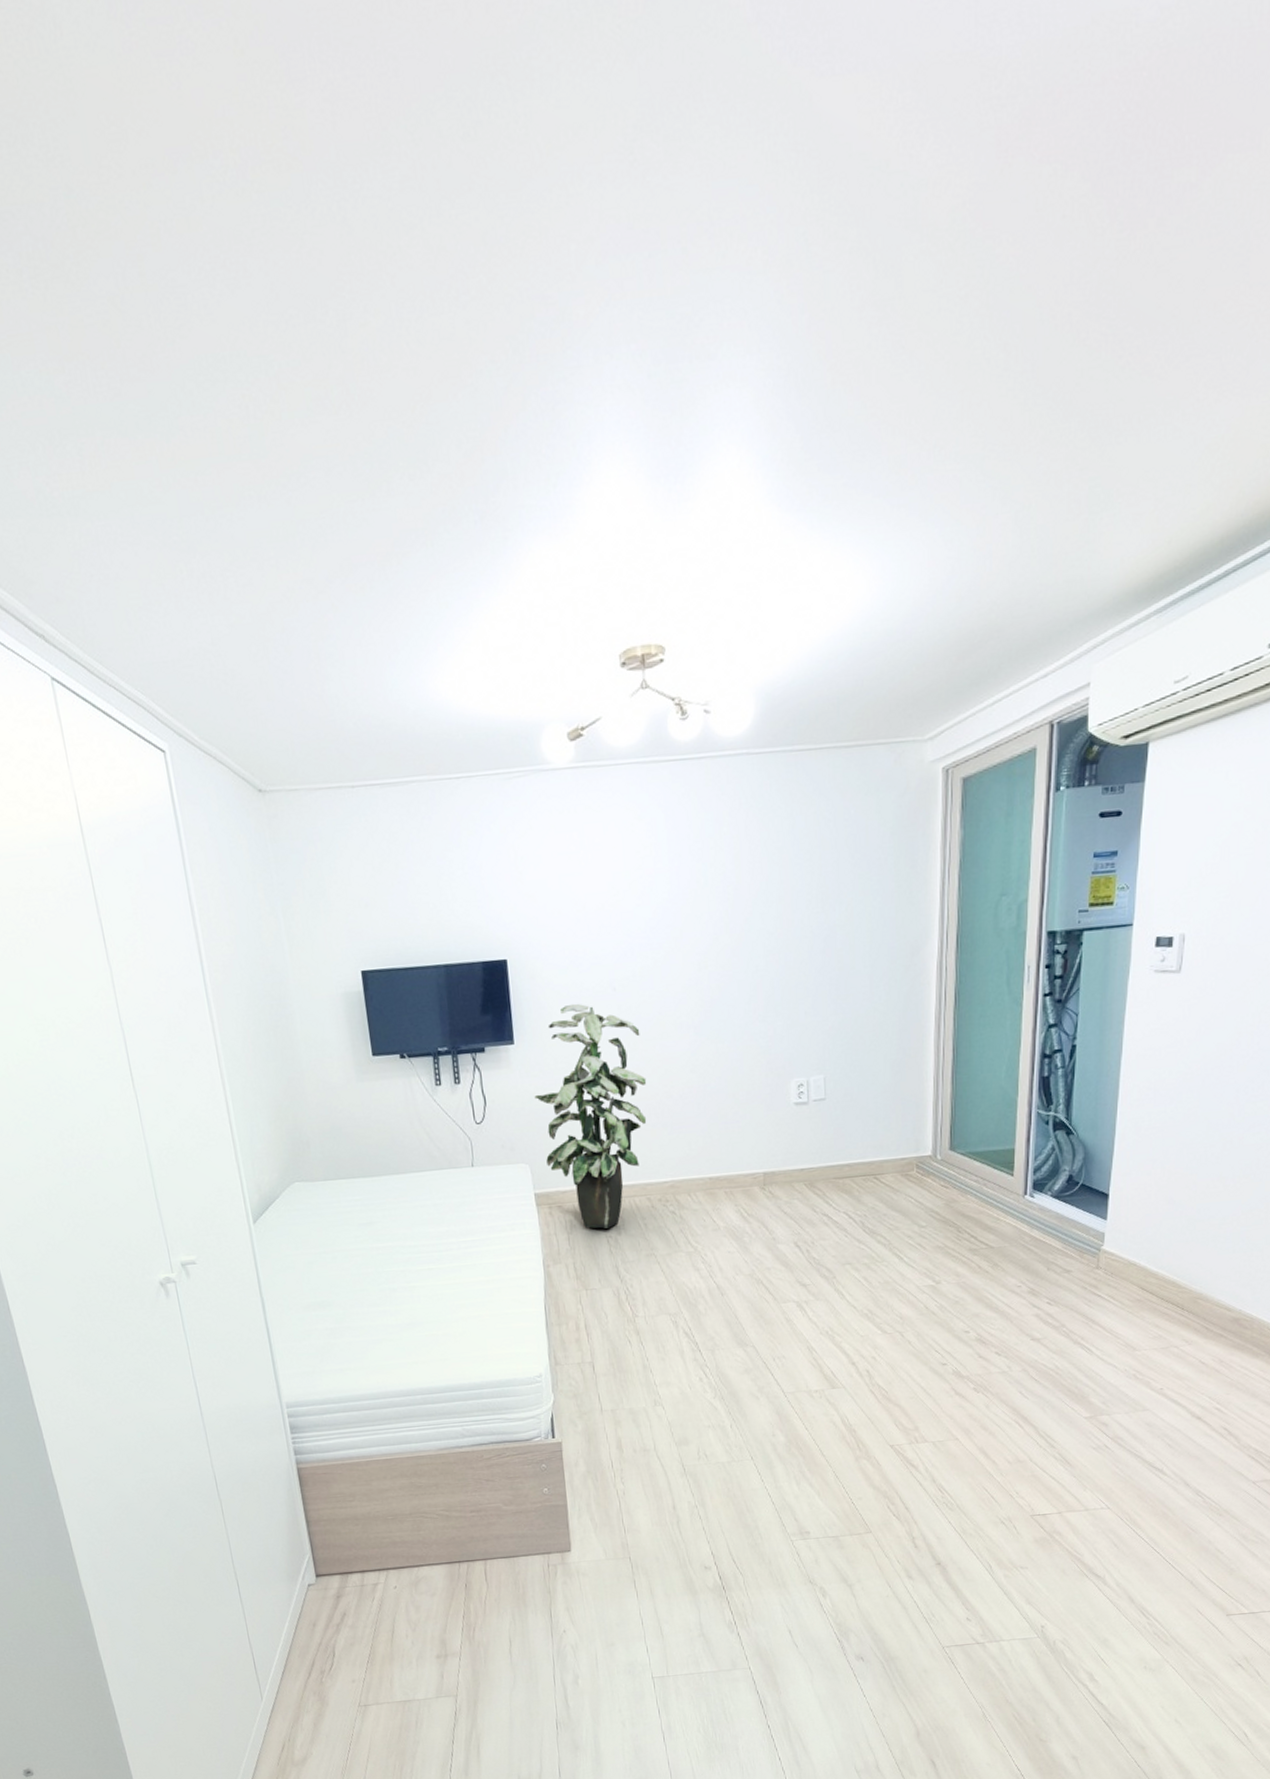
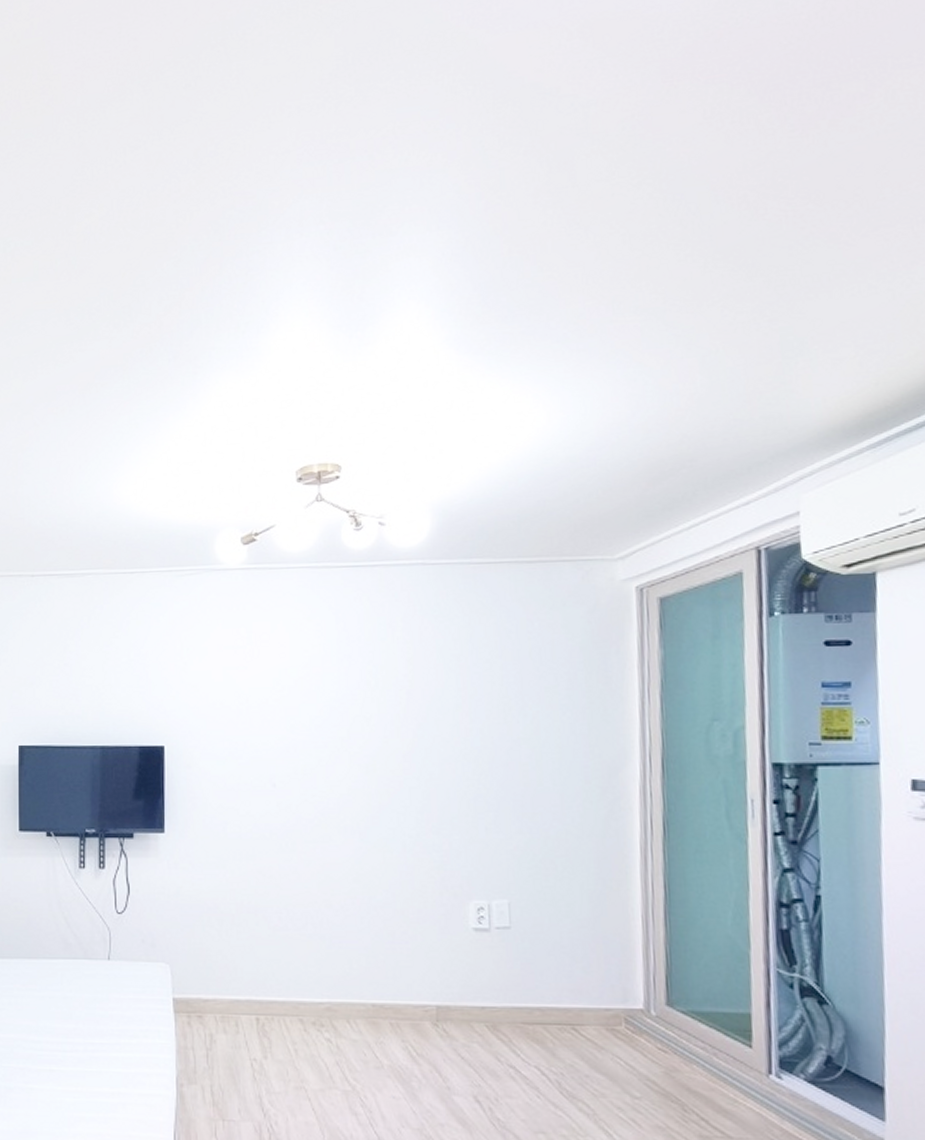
indoor plant: present [534,1003,647,1229] -> none [181,796,305,1049]

